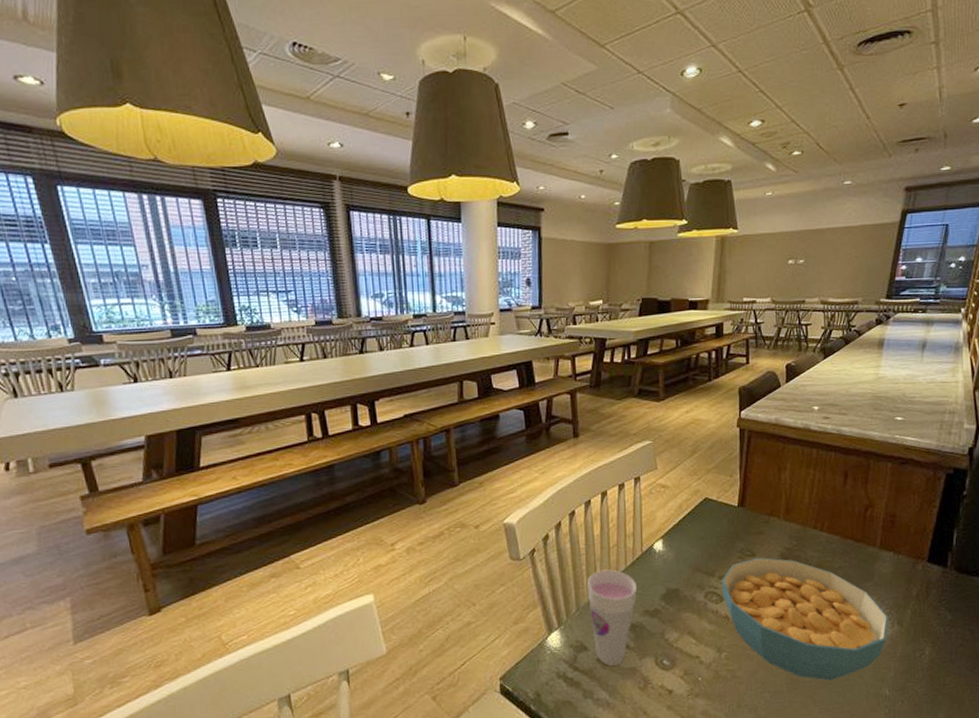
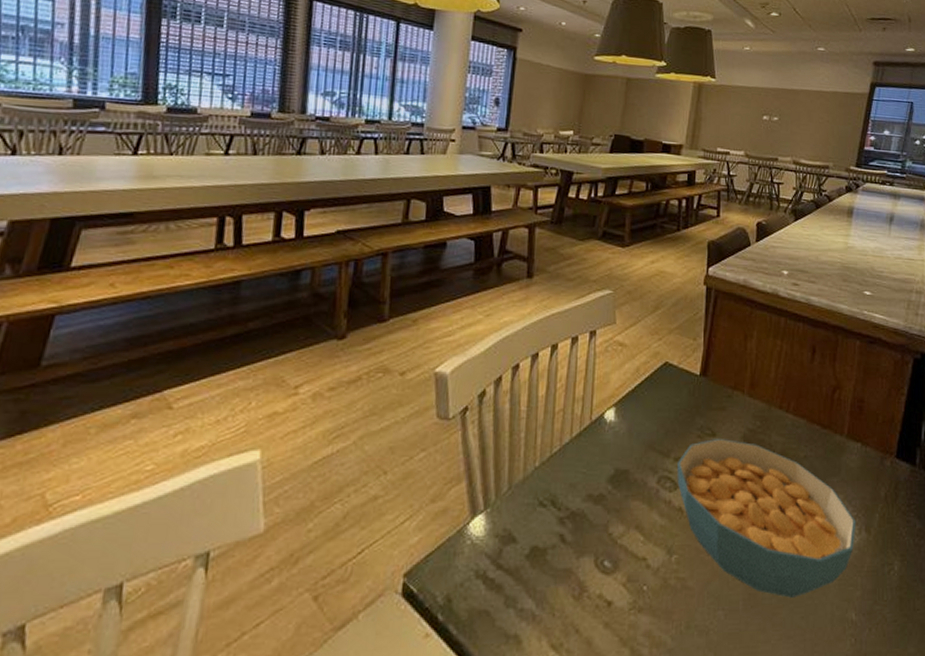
cup: present [587,569,638,666] -> none [523,440,582,564]

